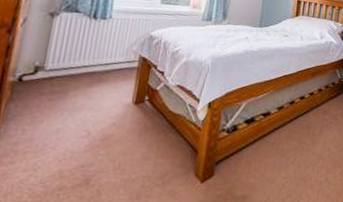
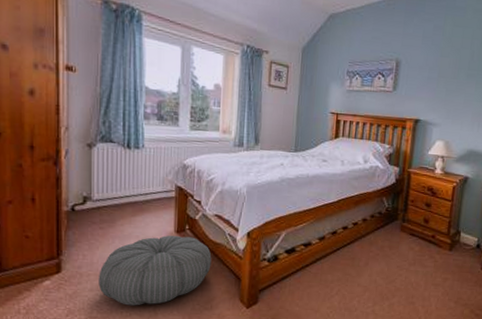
pouf: none [35,106,170,186] -> present [98,235,212,306]

